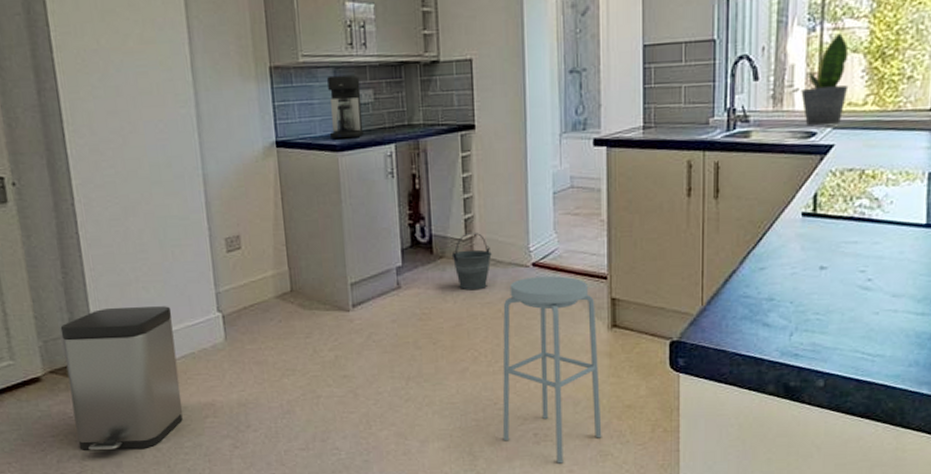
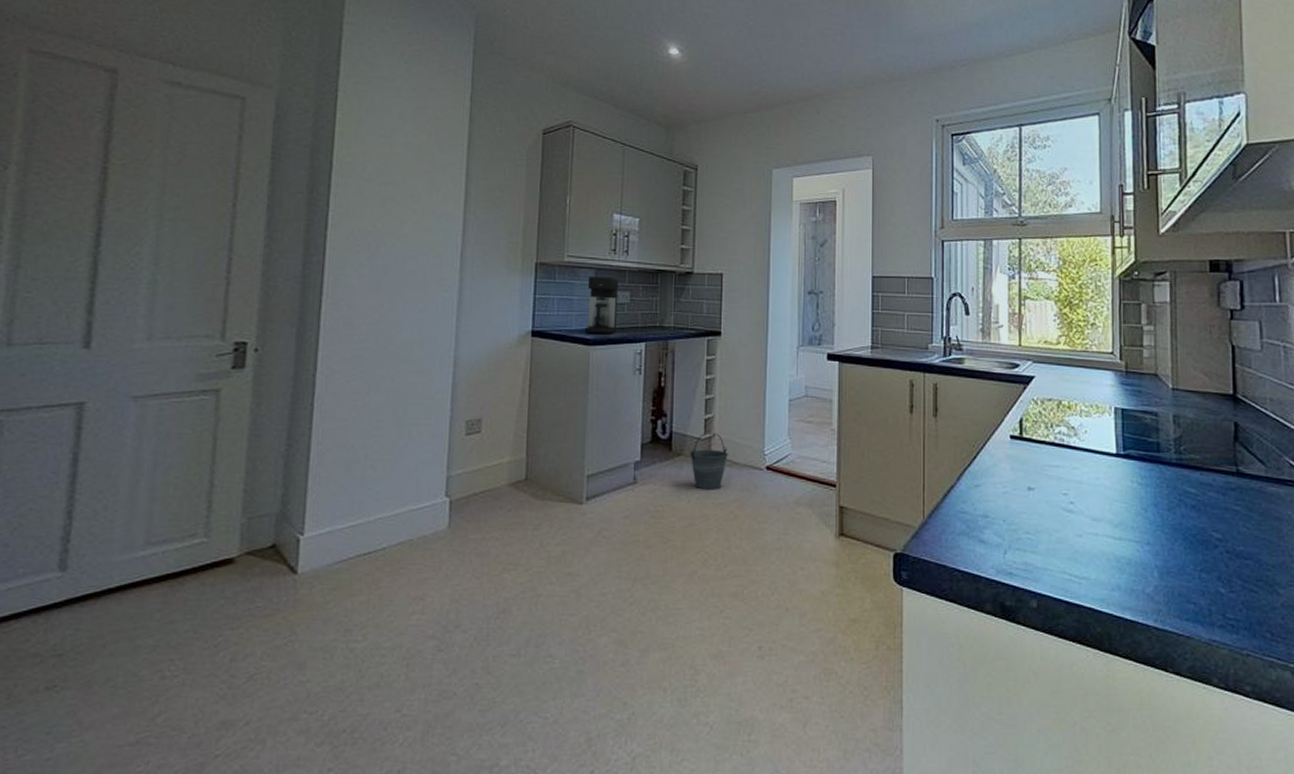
pedal bin: present [60,306,183,451] -> none [260,485,397,649]
stool: present [502,276,602,464] -> none [726,480,827,682]
potted plant: present [801,33,849,127] -> none [1005,282,1044,359]

